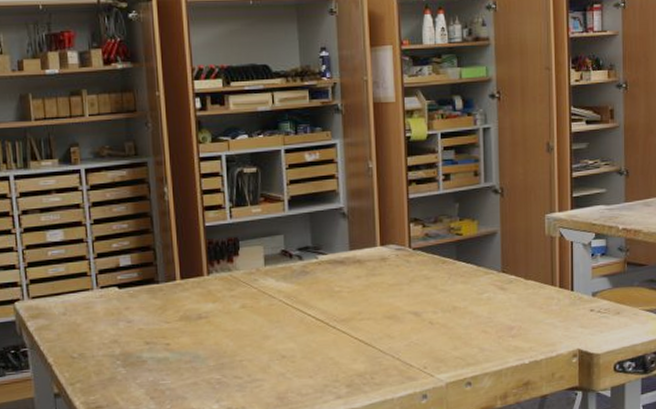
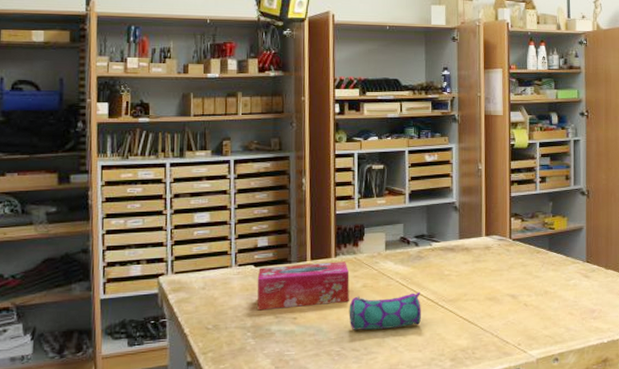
tissue box: none [122,279,227,337] -> present [257,261,350,311]
pencil case: none [227,311,310,356] -> present [349,291,421,330]

